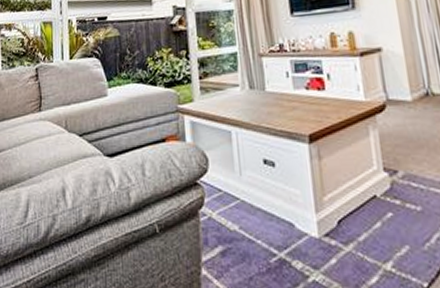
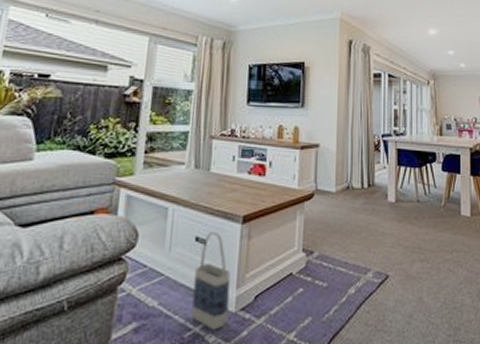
bag: none [269,152,312,257] -> present [191,231,231,331]

